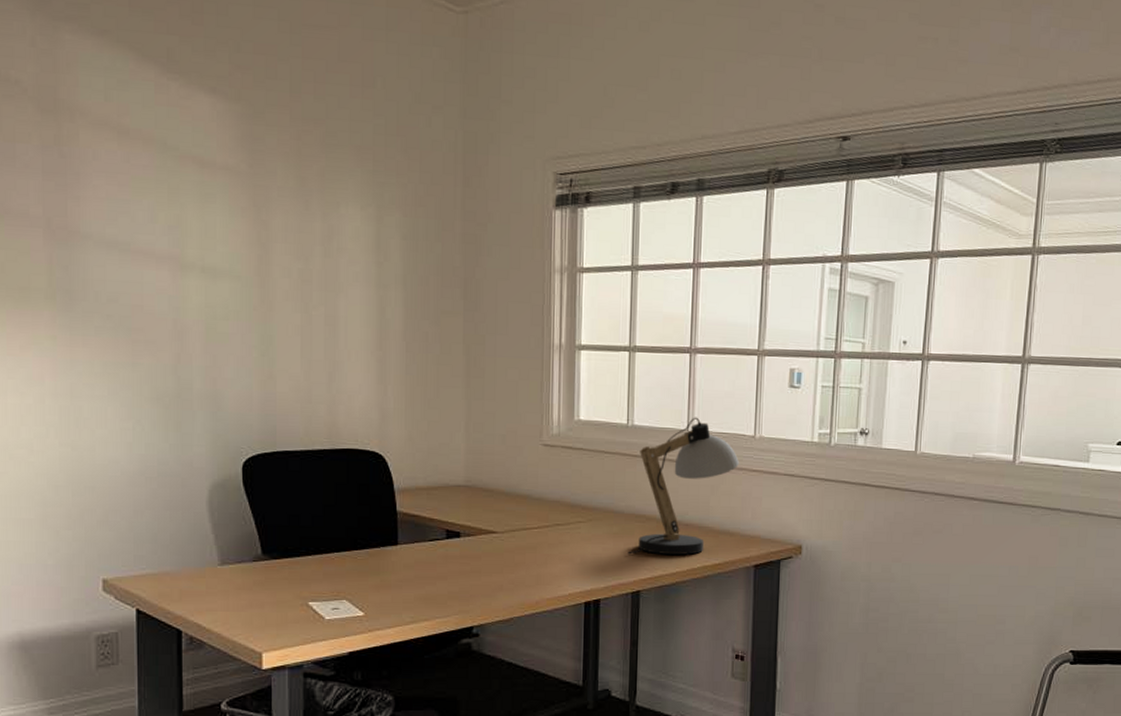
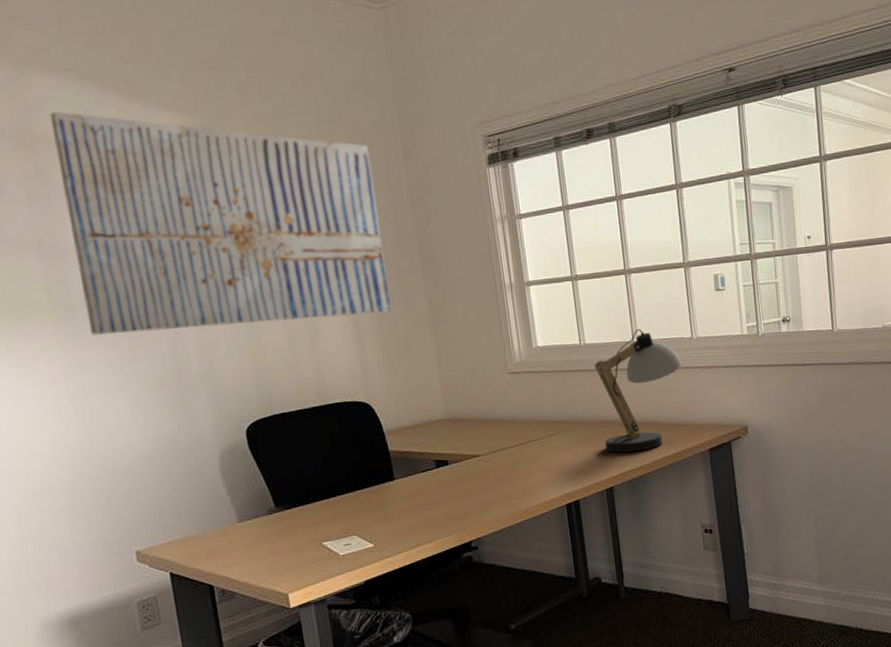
wall art: none [79,76,425,356] -> present [49,111,392,336]

